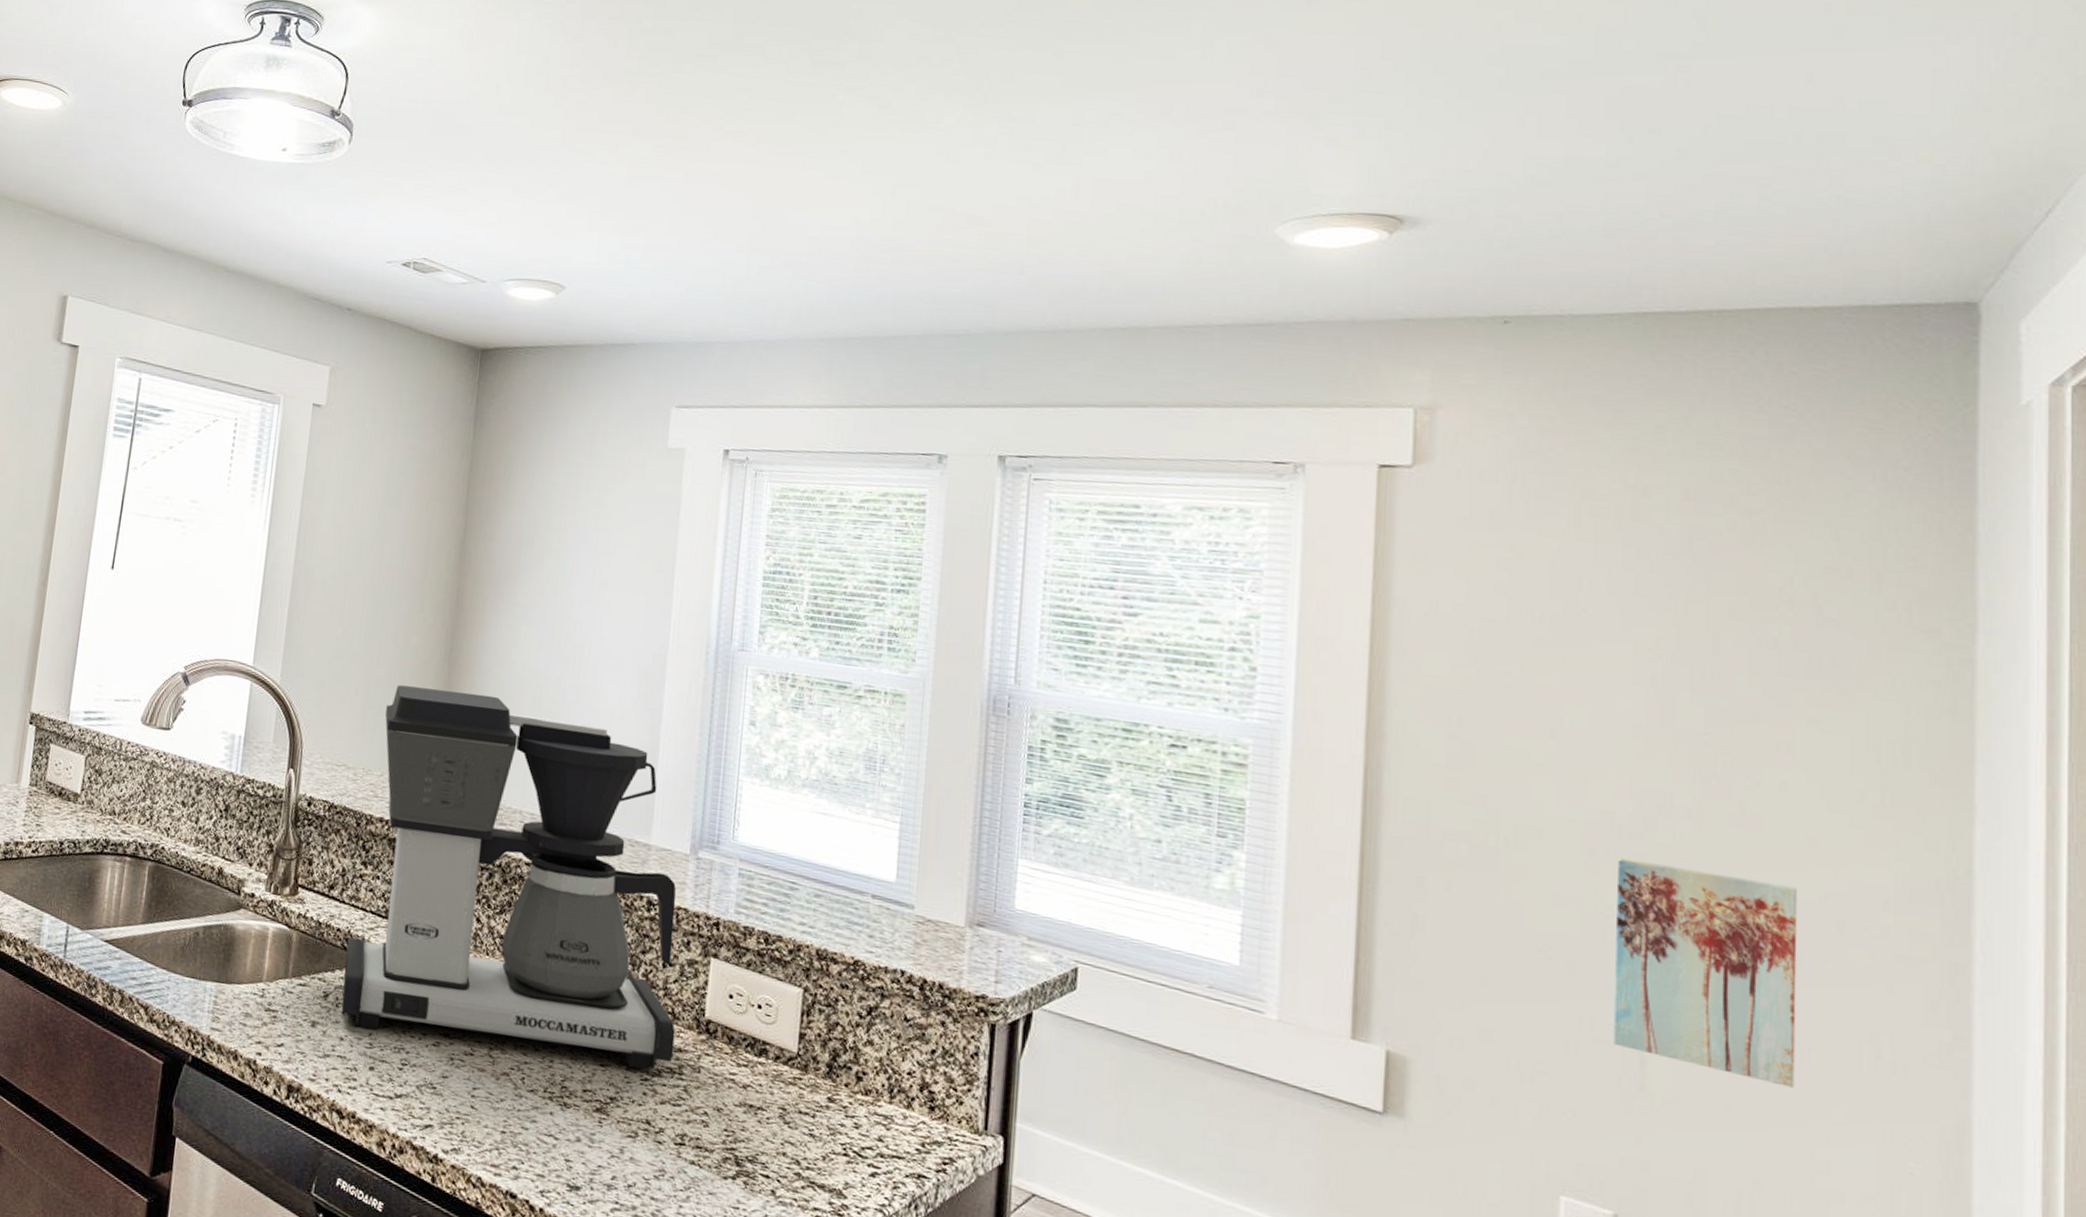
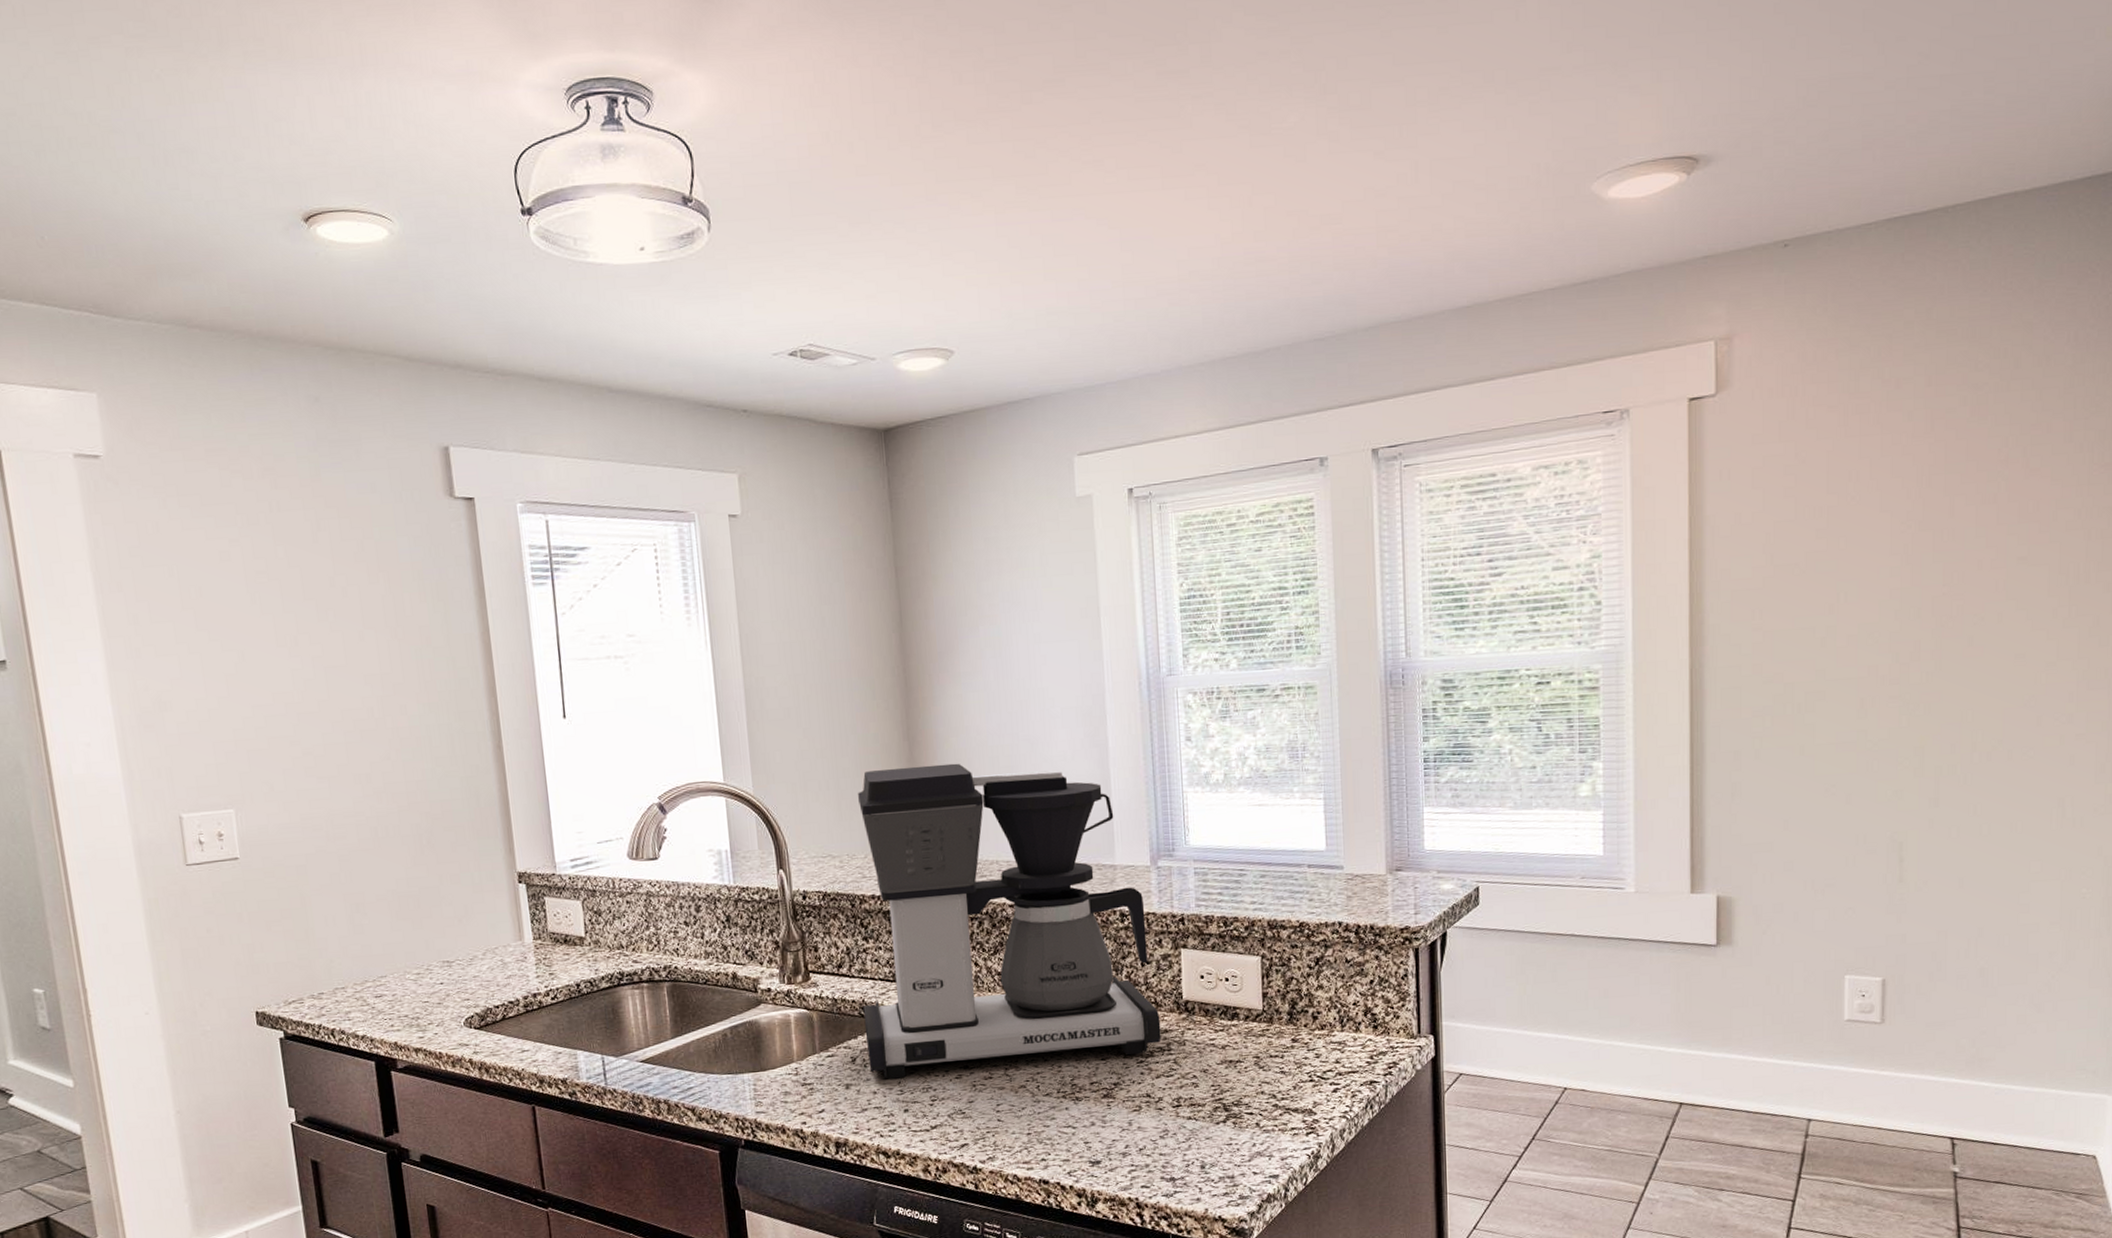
wall art: present [1613,857,1798,1088] -> none [1880,697,2010,855]

